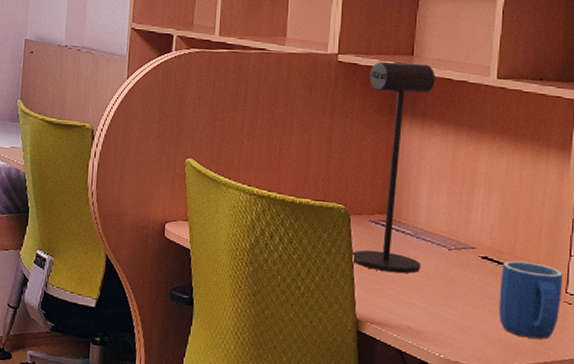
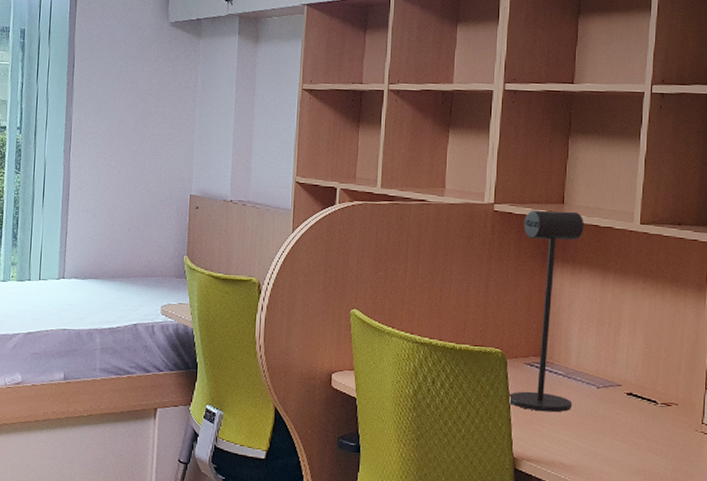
mug: present [498,260,563,340] -> none [642,395,700,468]

